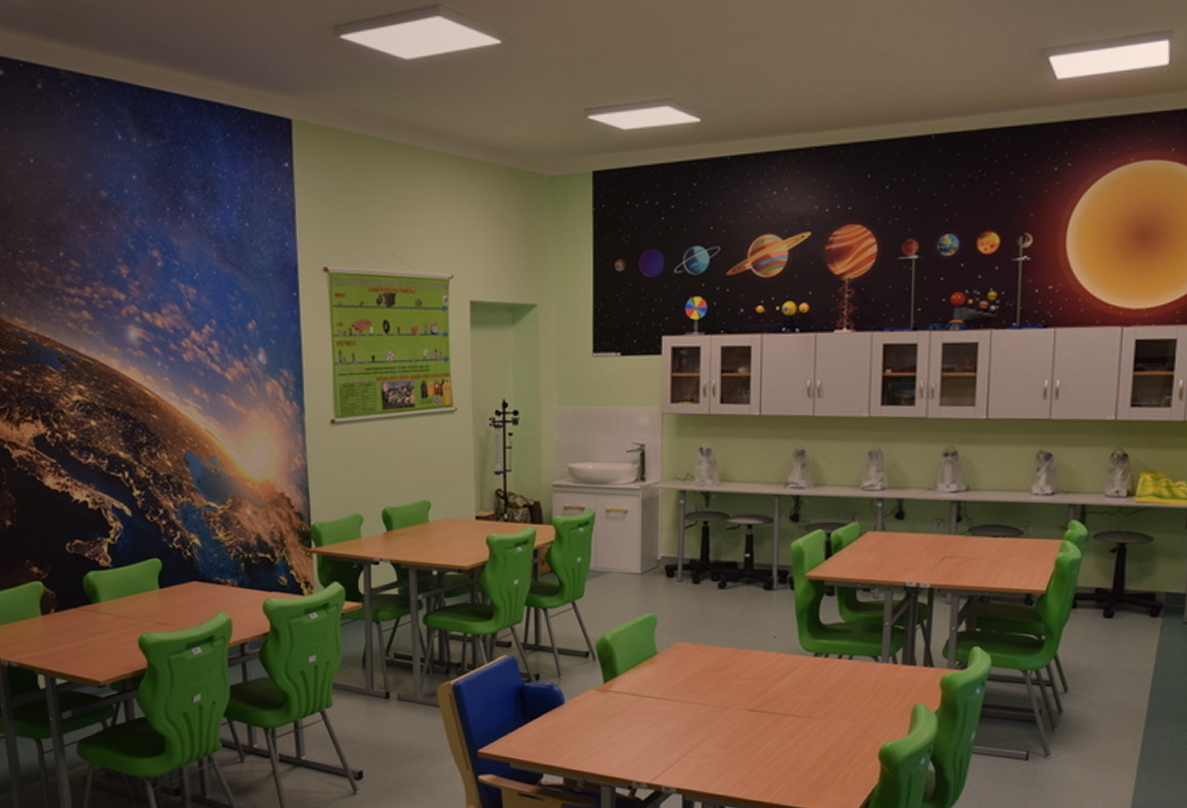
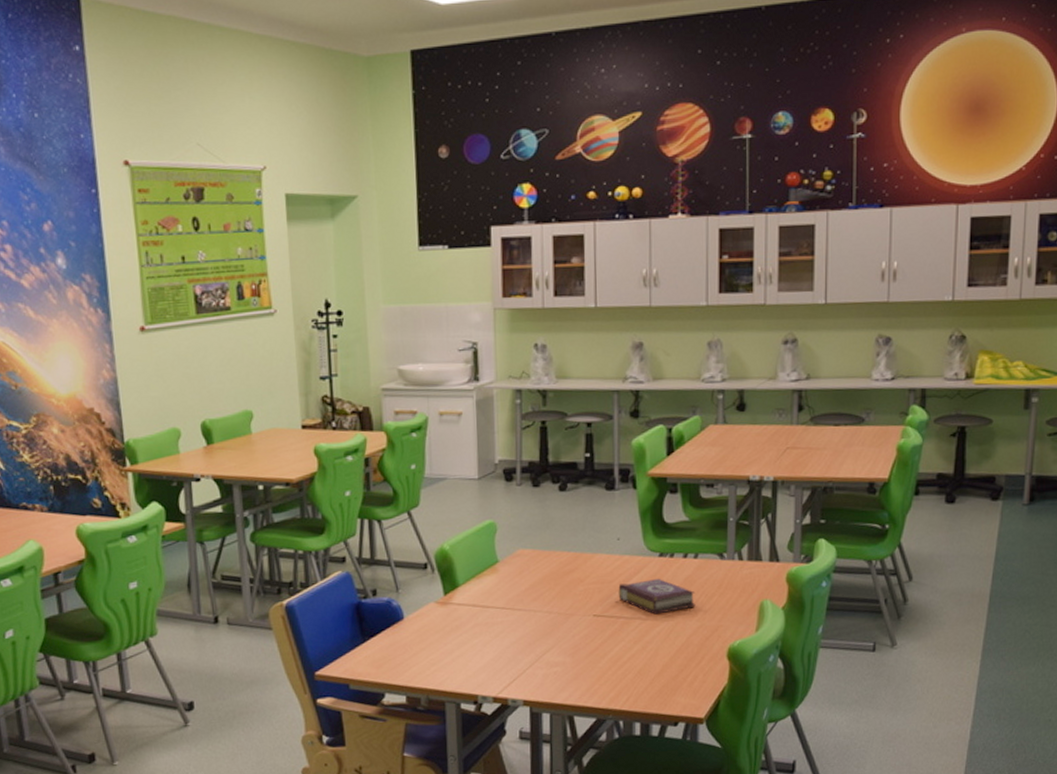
book: none [773,678,849,712] -> present [618,579,696,615]

